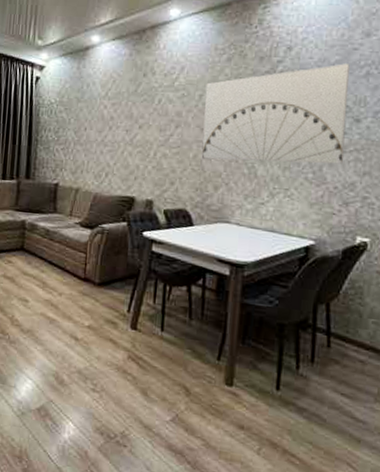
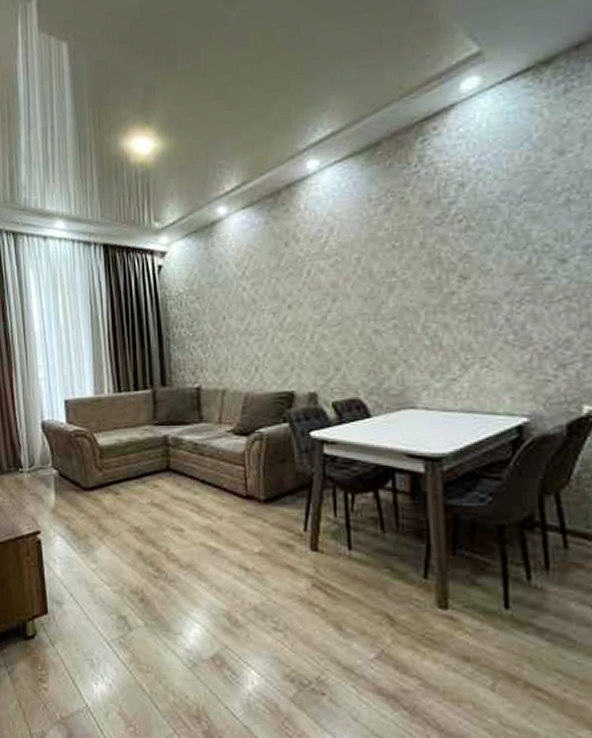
wall art: present [202,64,350,164] -> none [363,192,550,334]

